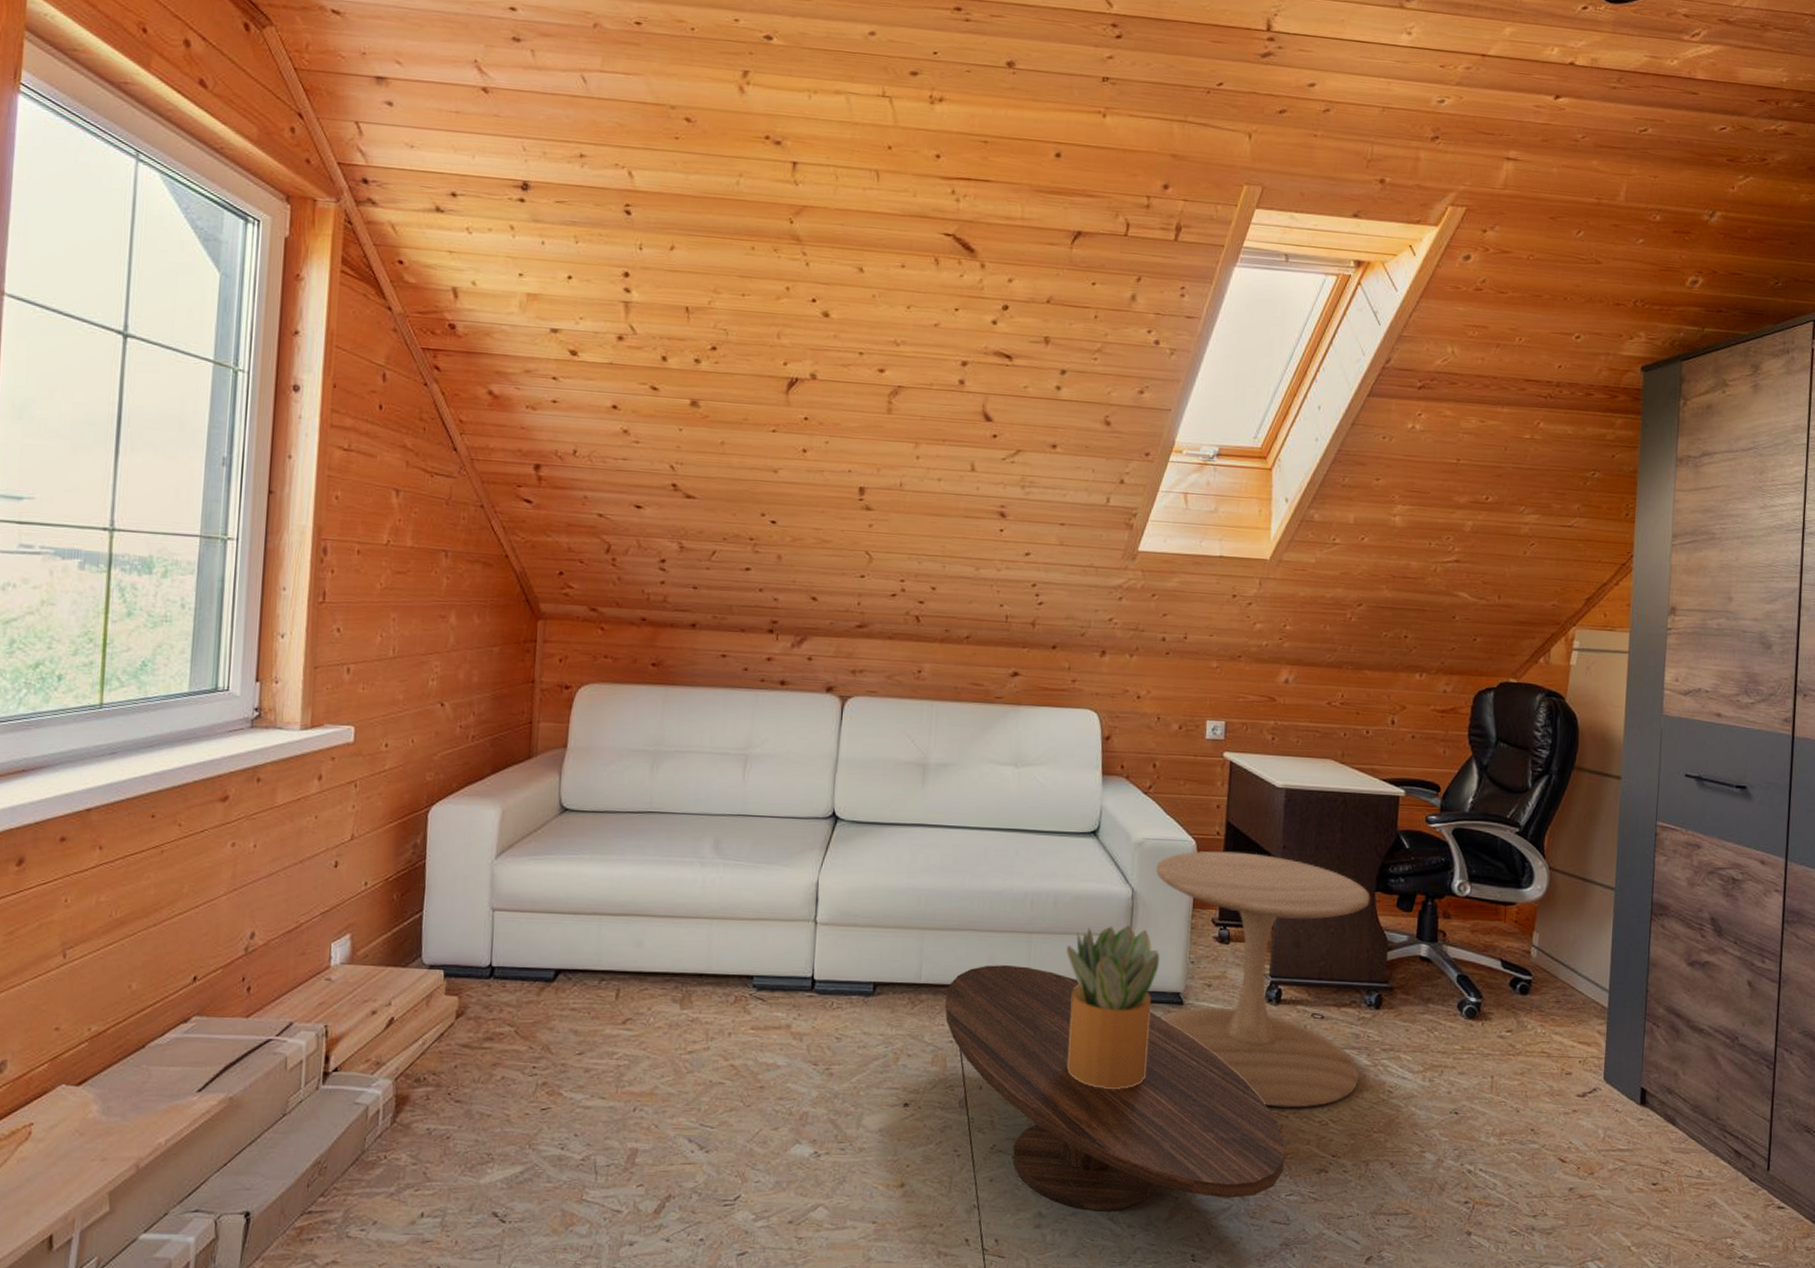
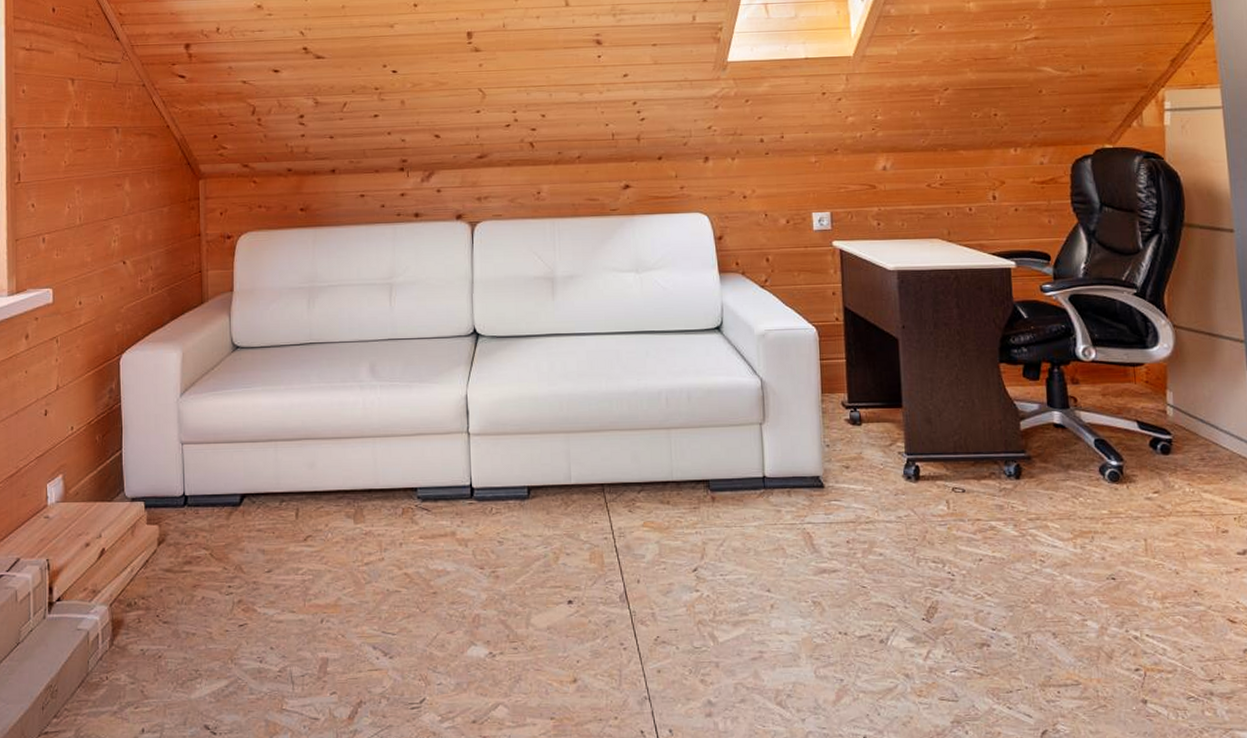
coffee table: present [945,965,1285,1211] -> none [596,461,945,697]
potted plant: present [1066,926,1160,1089] -> none [705,415,797,575]
side table: present [1156,851,1371,1108] -> none [781,335,1008,583]

